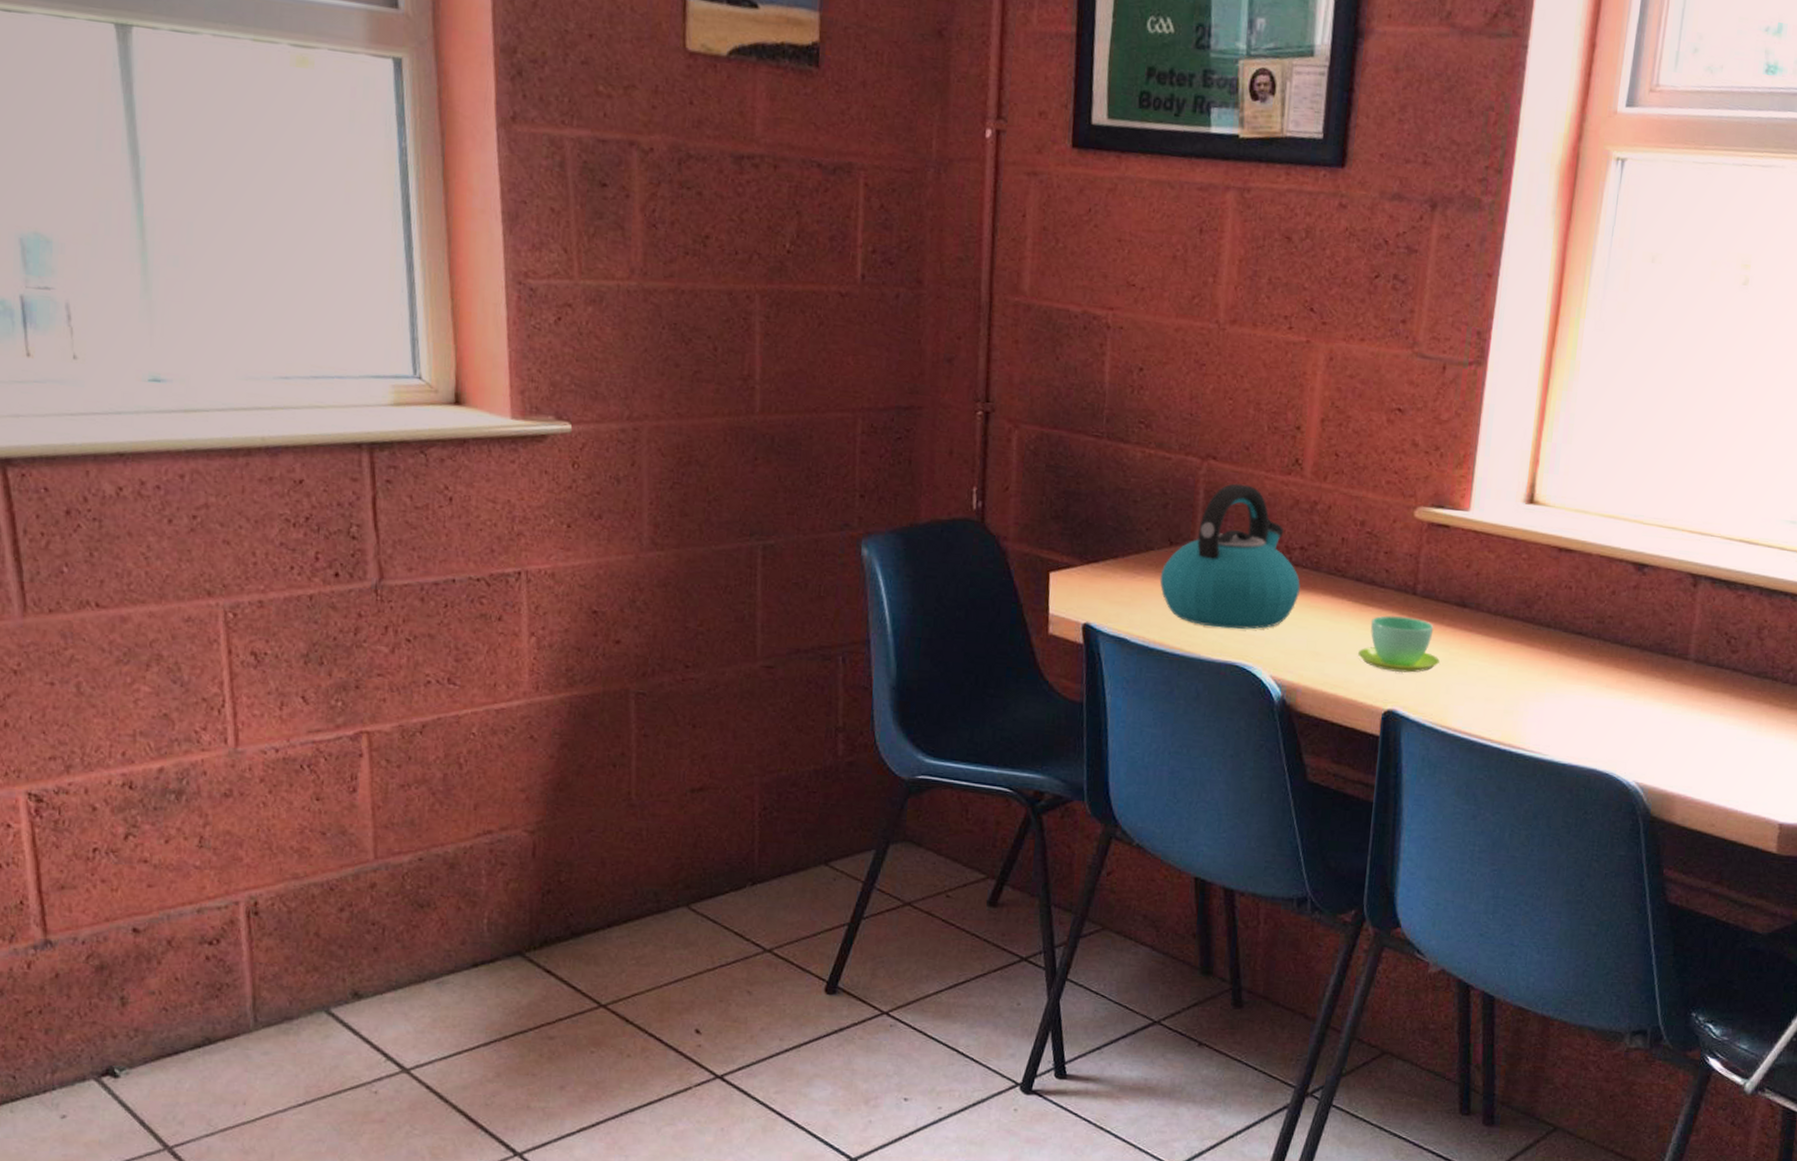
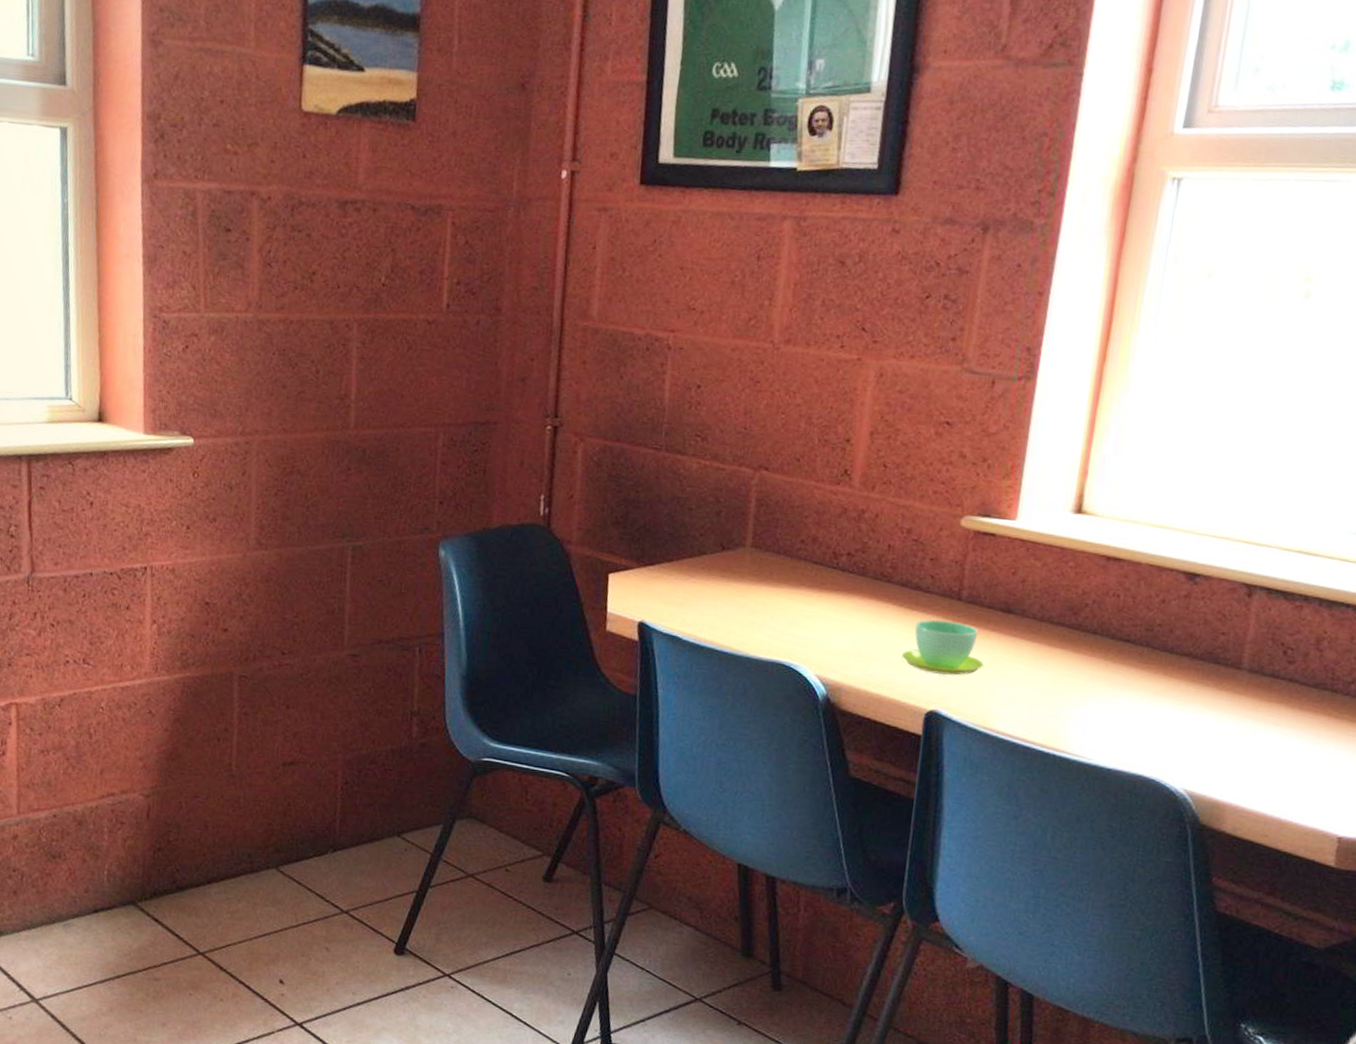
kettle: present [1159,483,1300,630] -> none [711,492,847,631]

